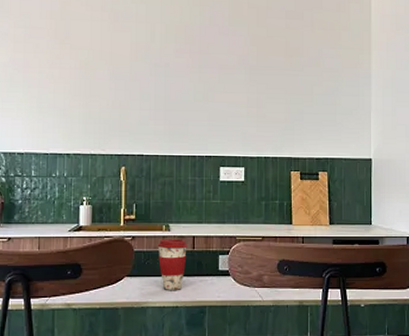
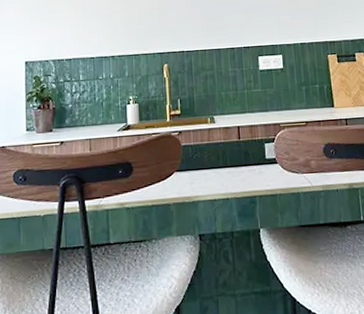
coffee cup: present [157,239,188,290] -> none [204,130,234,183]

